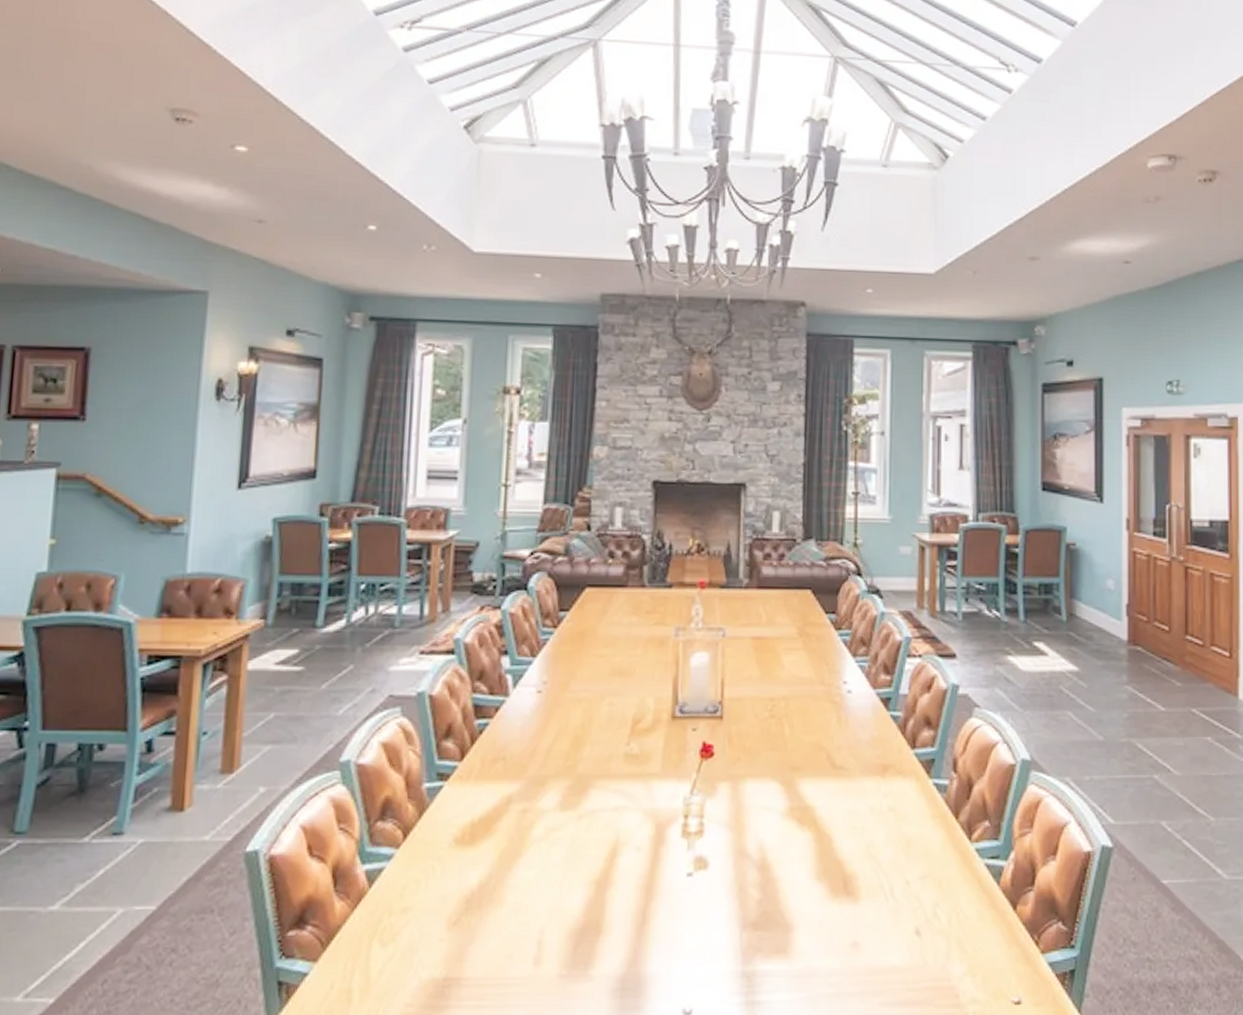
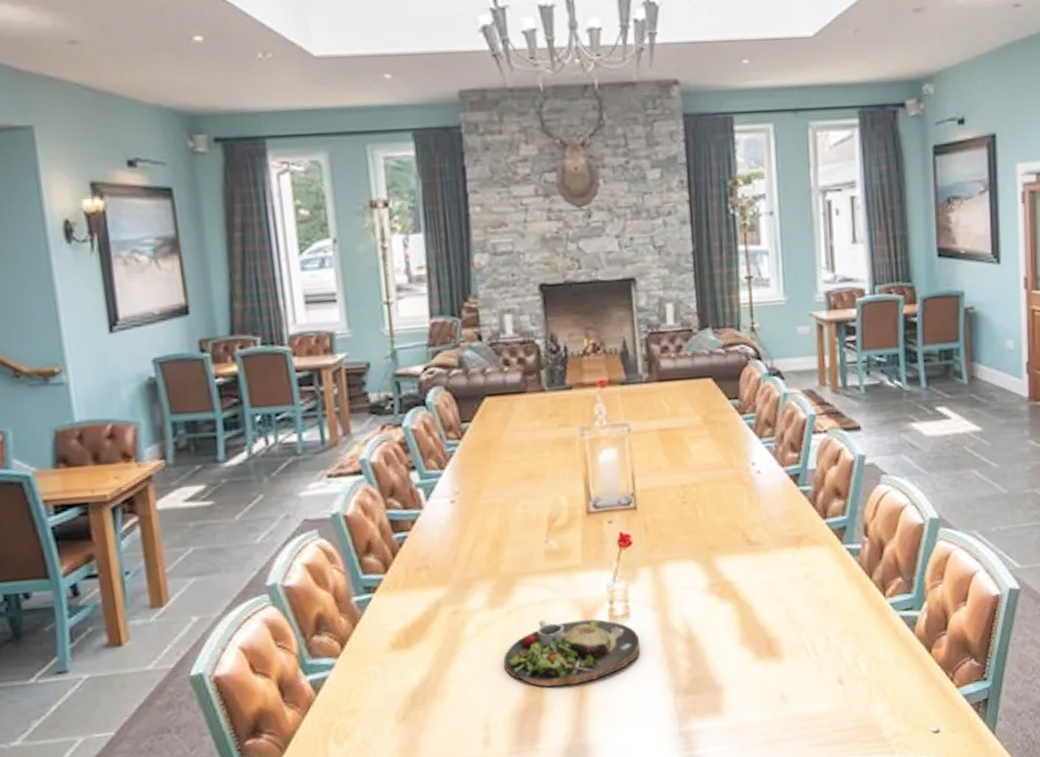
dinner plate: none [567,828,711,905] -> present [503,619,640,687]

